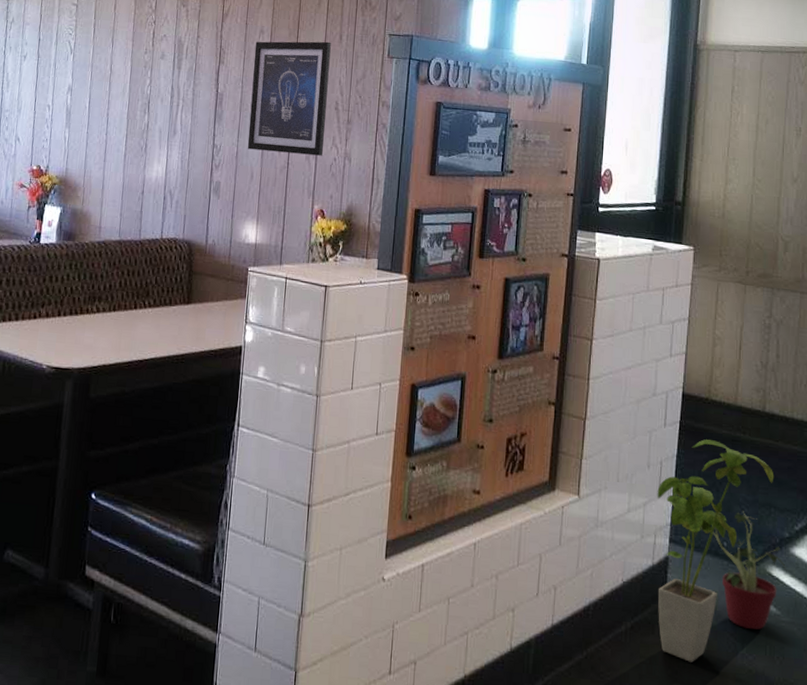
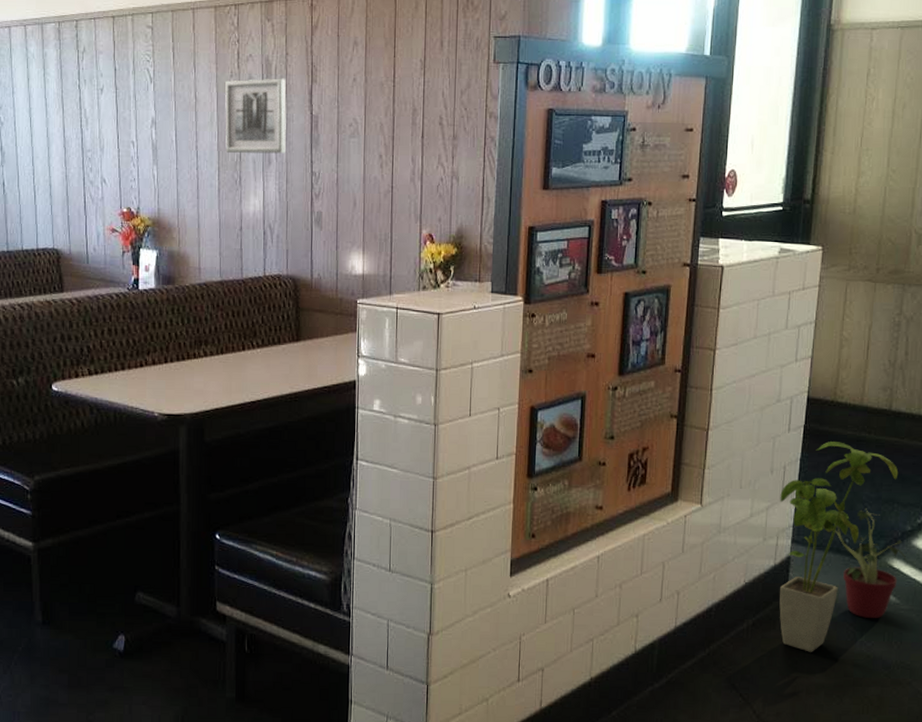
wall art: none [134,56,196,126] -> present [225,78,287,154]
wall art: present [247,41,331,156] -> none [348,49,432,177]

